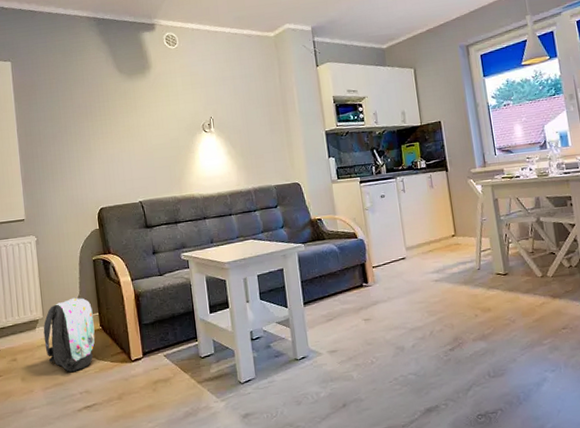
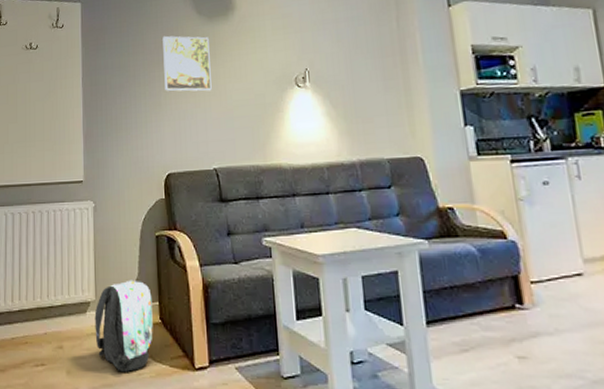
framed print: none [89,91,134,139] -> present [162,35,212,92]

